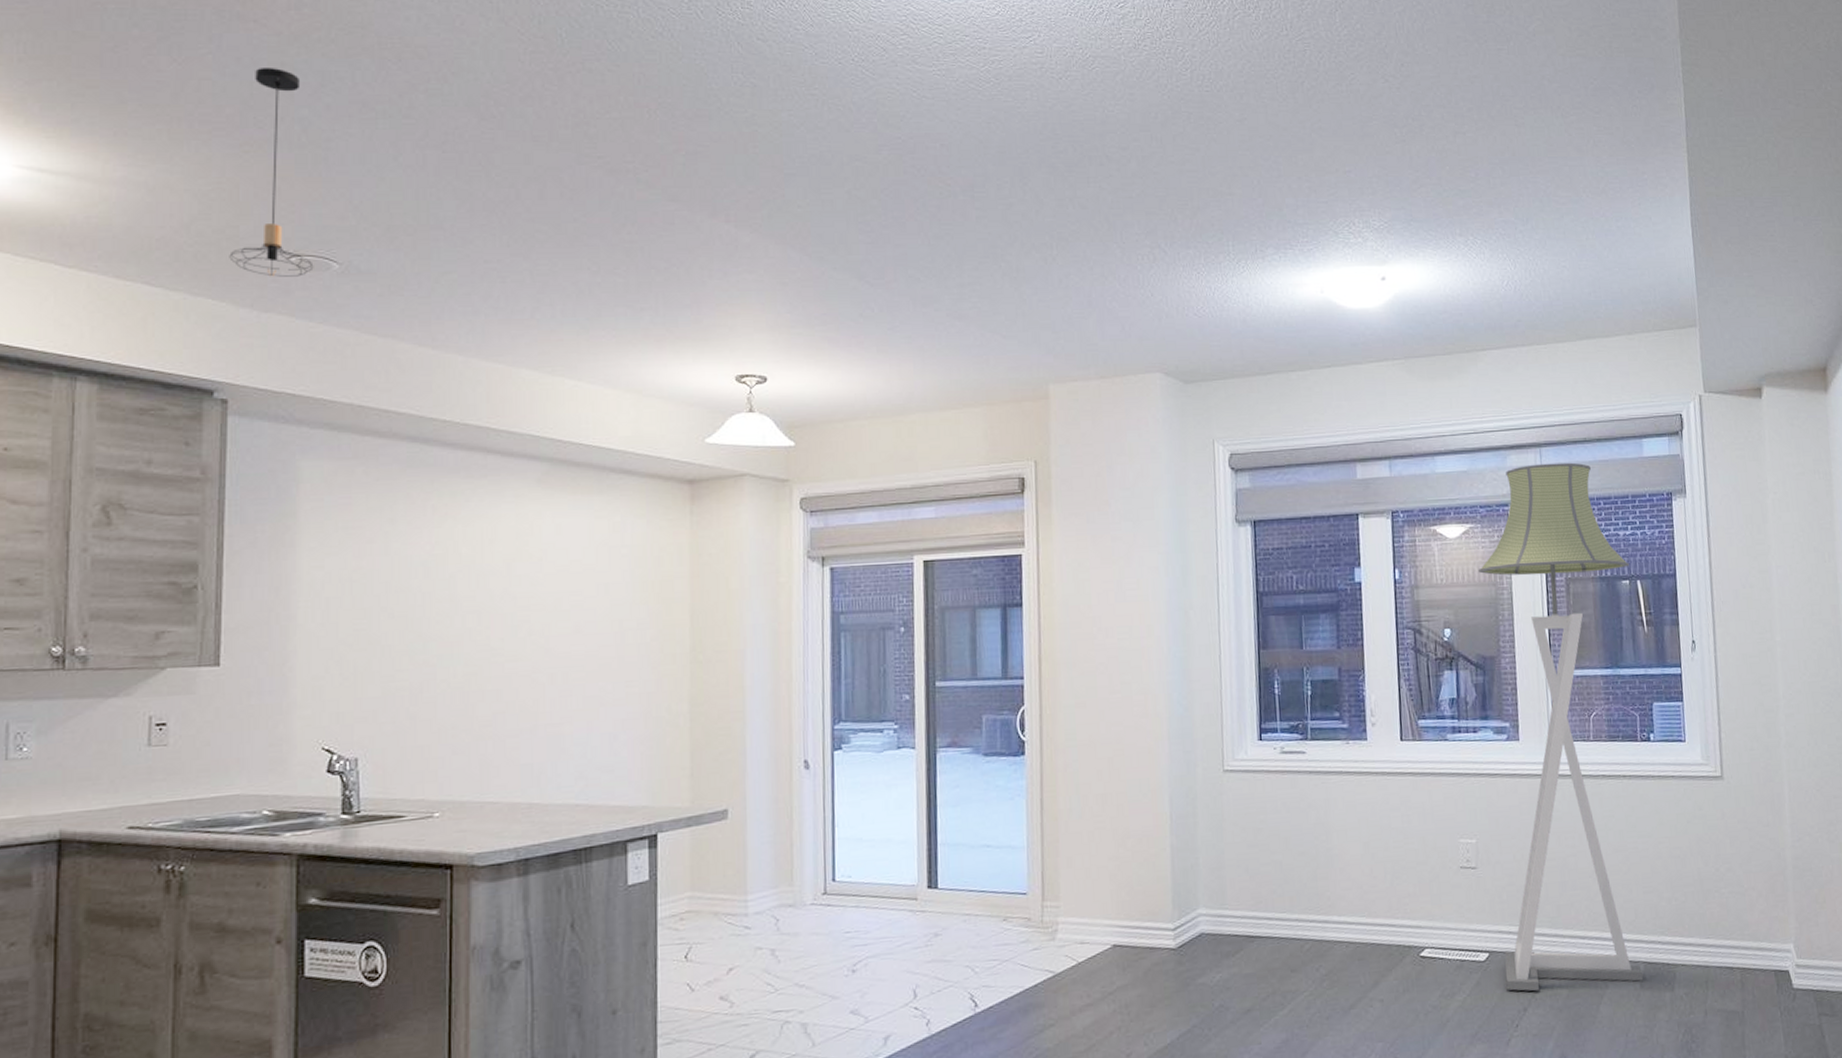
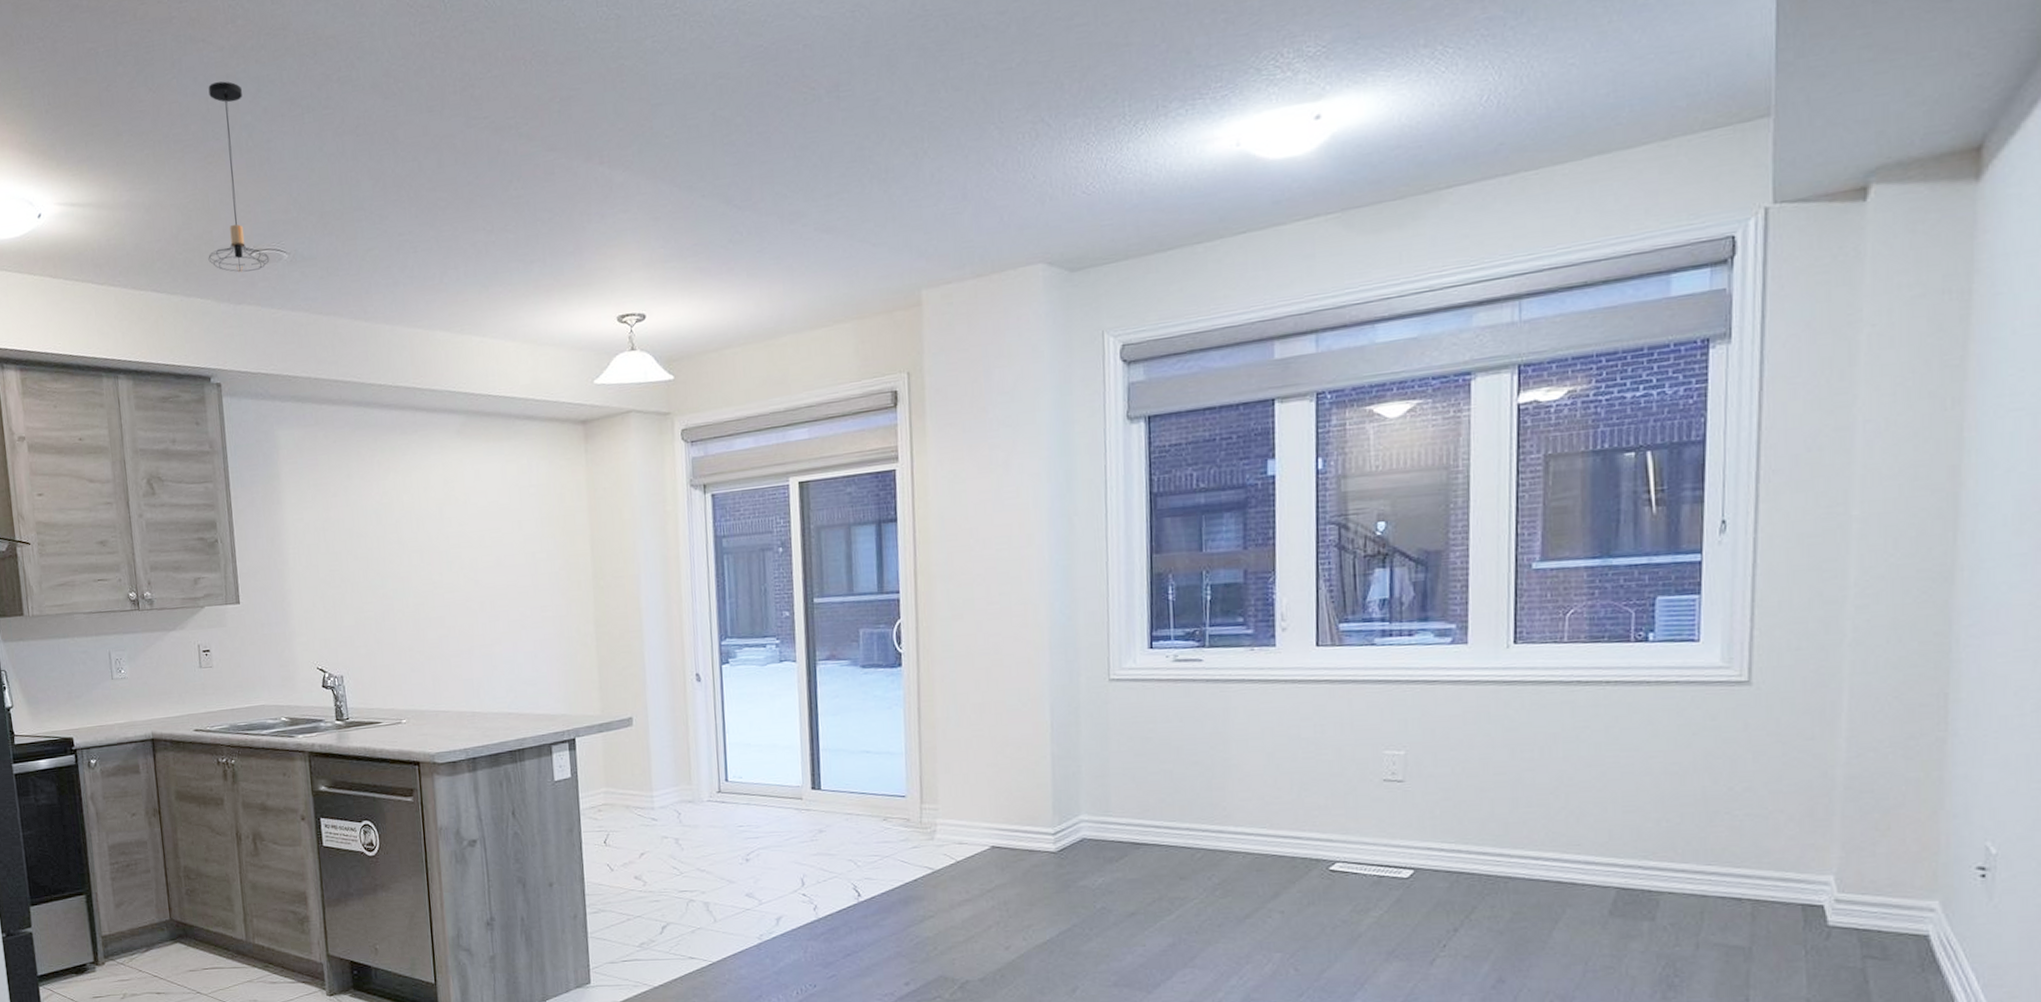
floor lamp: present [1478,462,1644,992] -> none [1426,313,1637,912]

